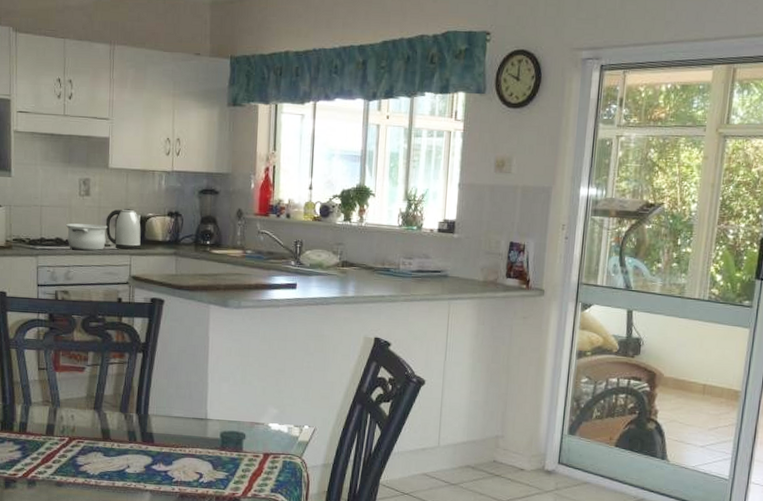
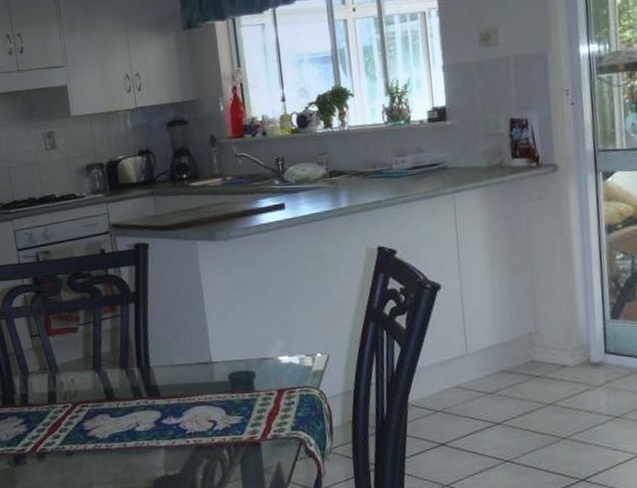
cooking pot: present [65,223,108,251] -> none [36,176,80,207]
kettle: present [105,208,142,250] -> none [76,154,116,198]

